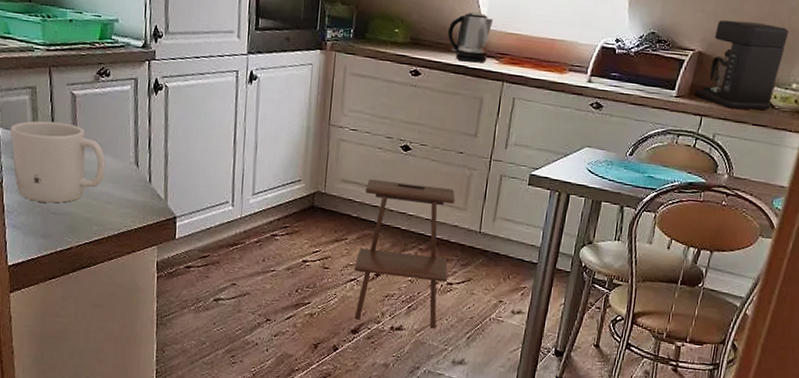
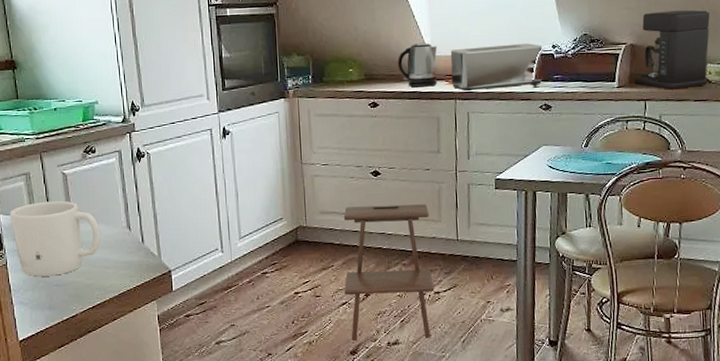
toaster: none [502,26,605,80] -> present [450,43,543,92]

